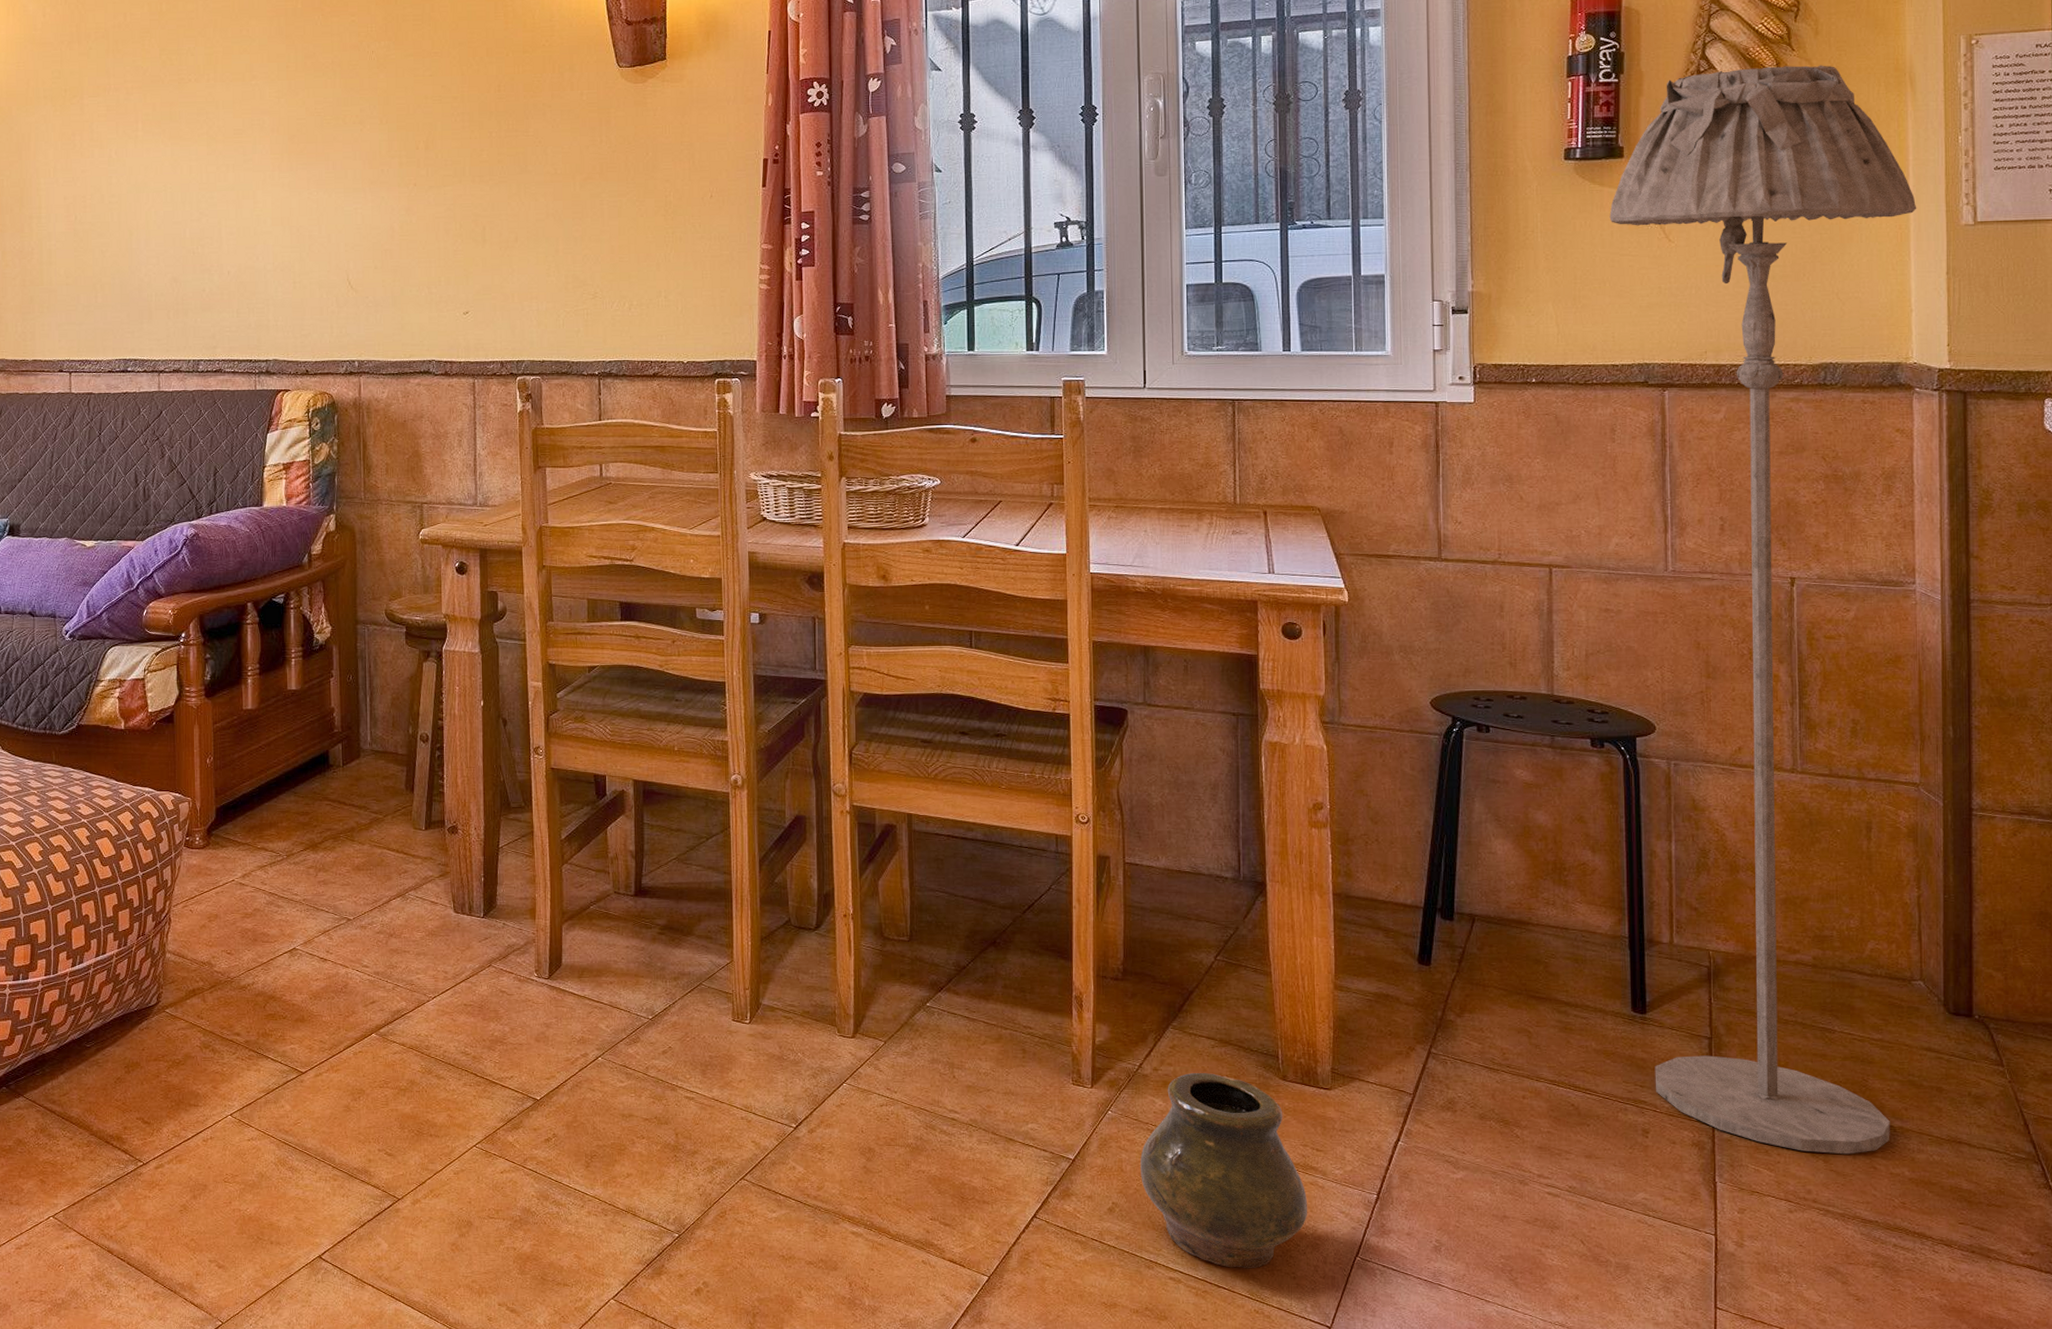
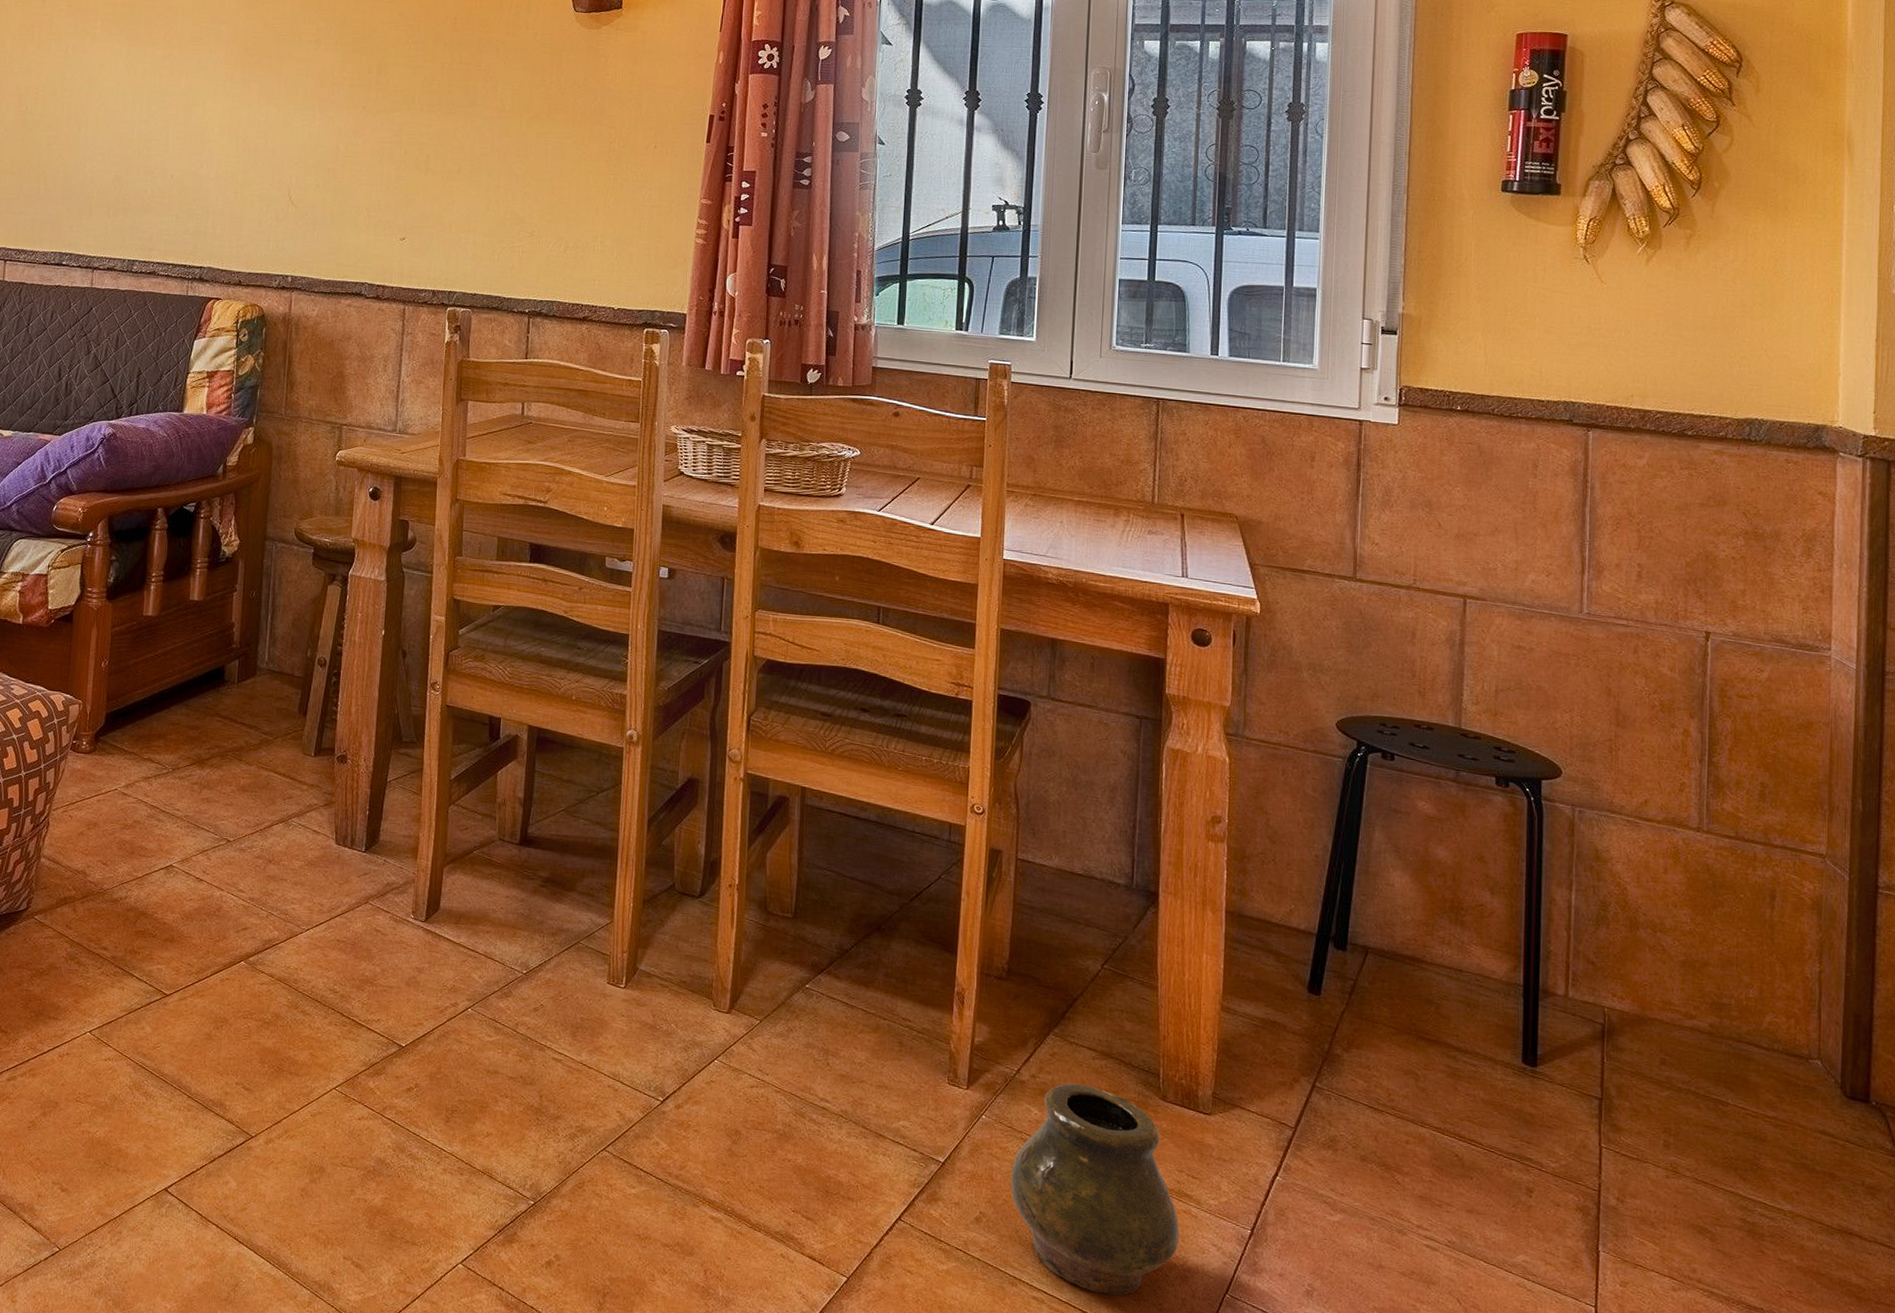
floor lamp: present [1609,65,1917,1155] -> none [1542,118,1849,1235]

